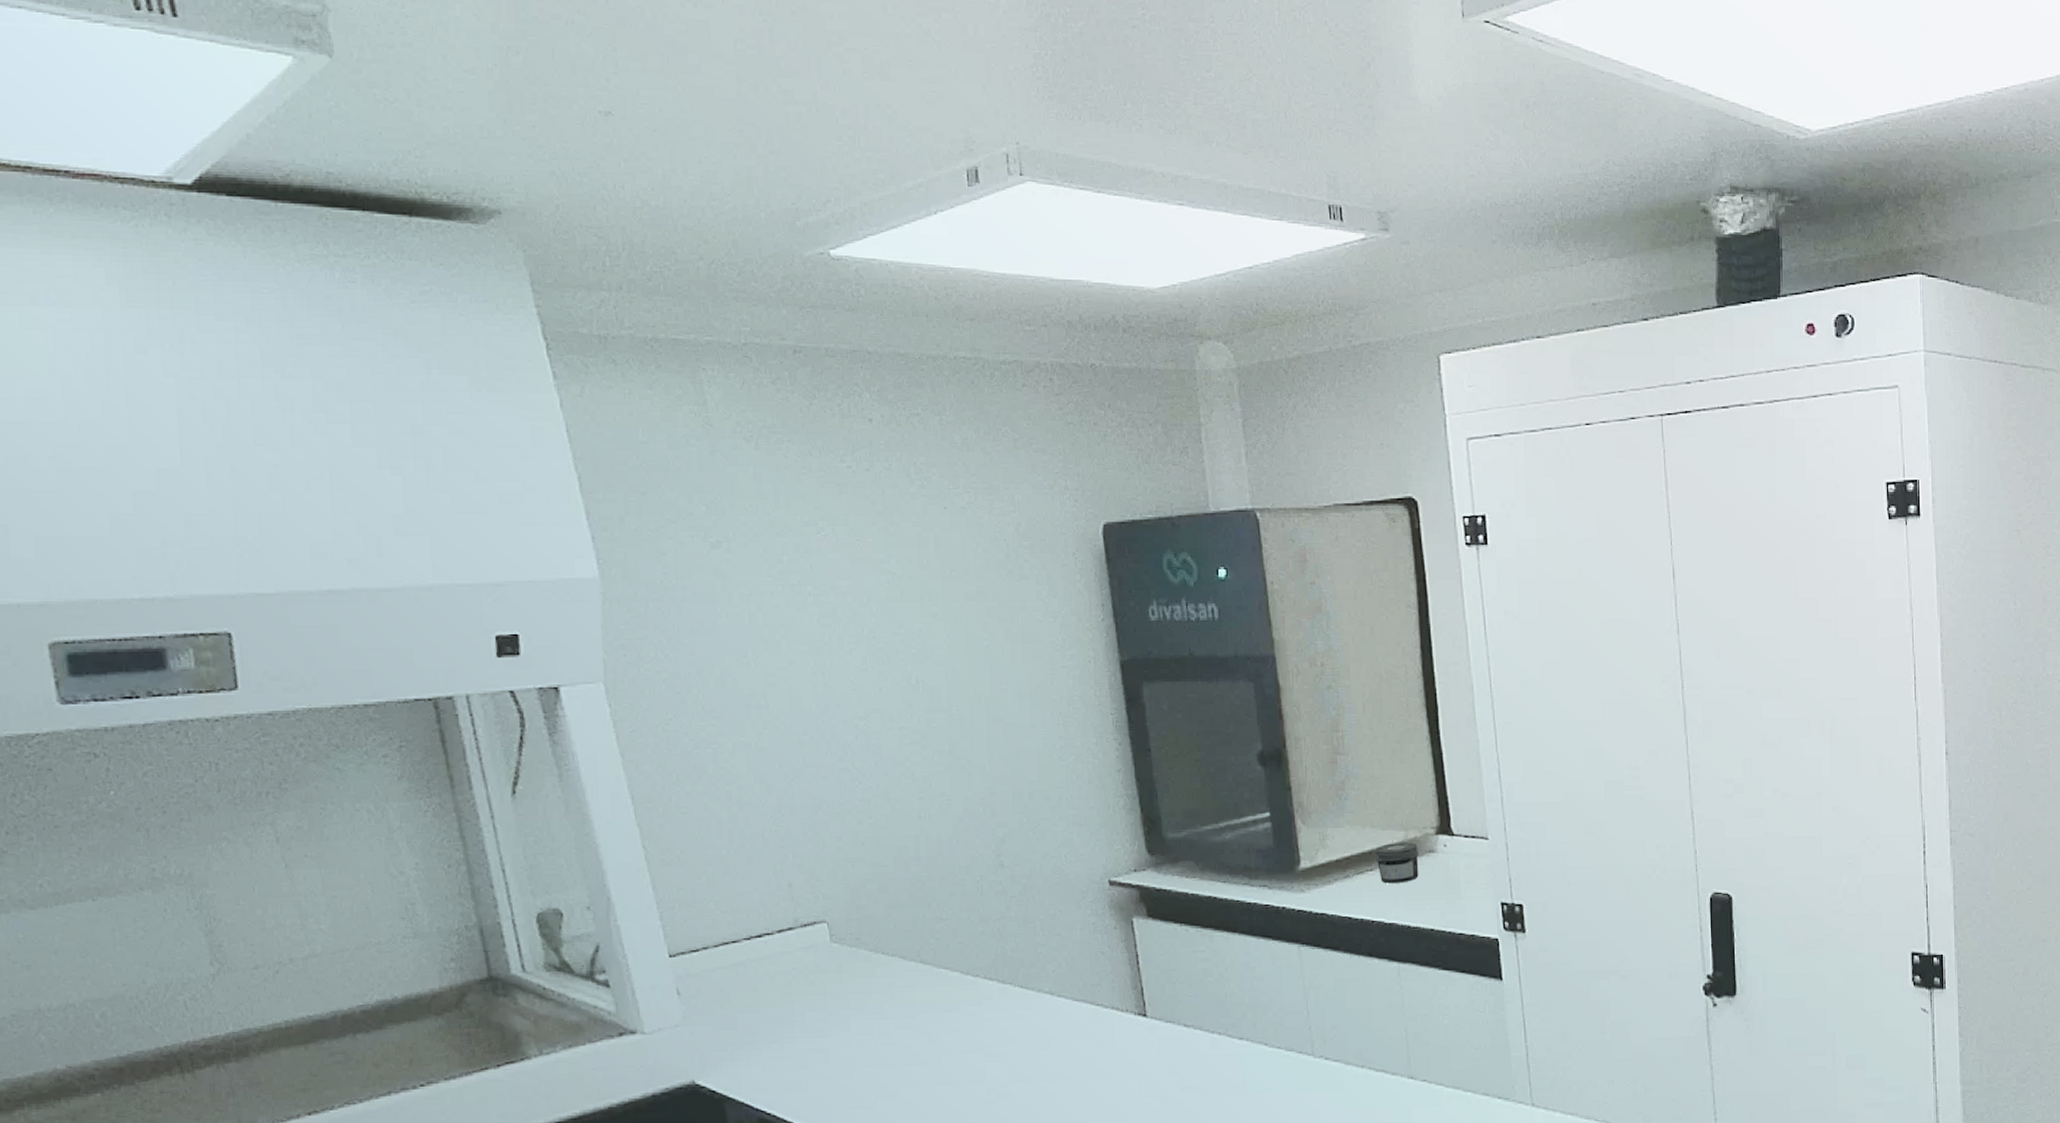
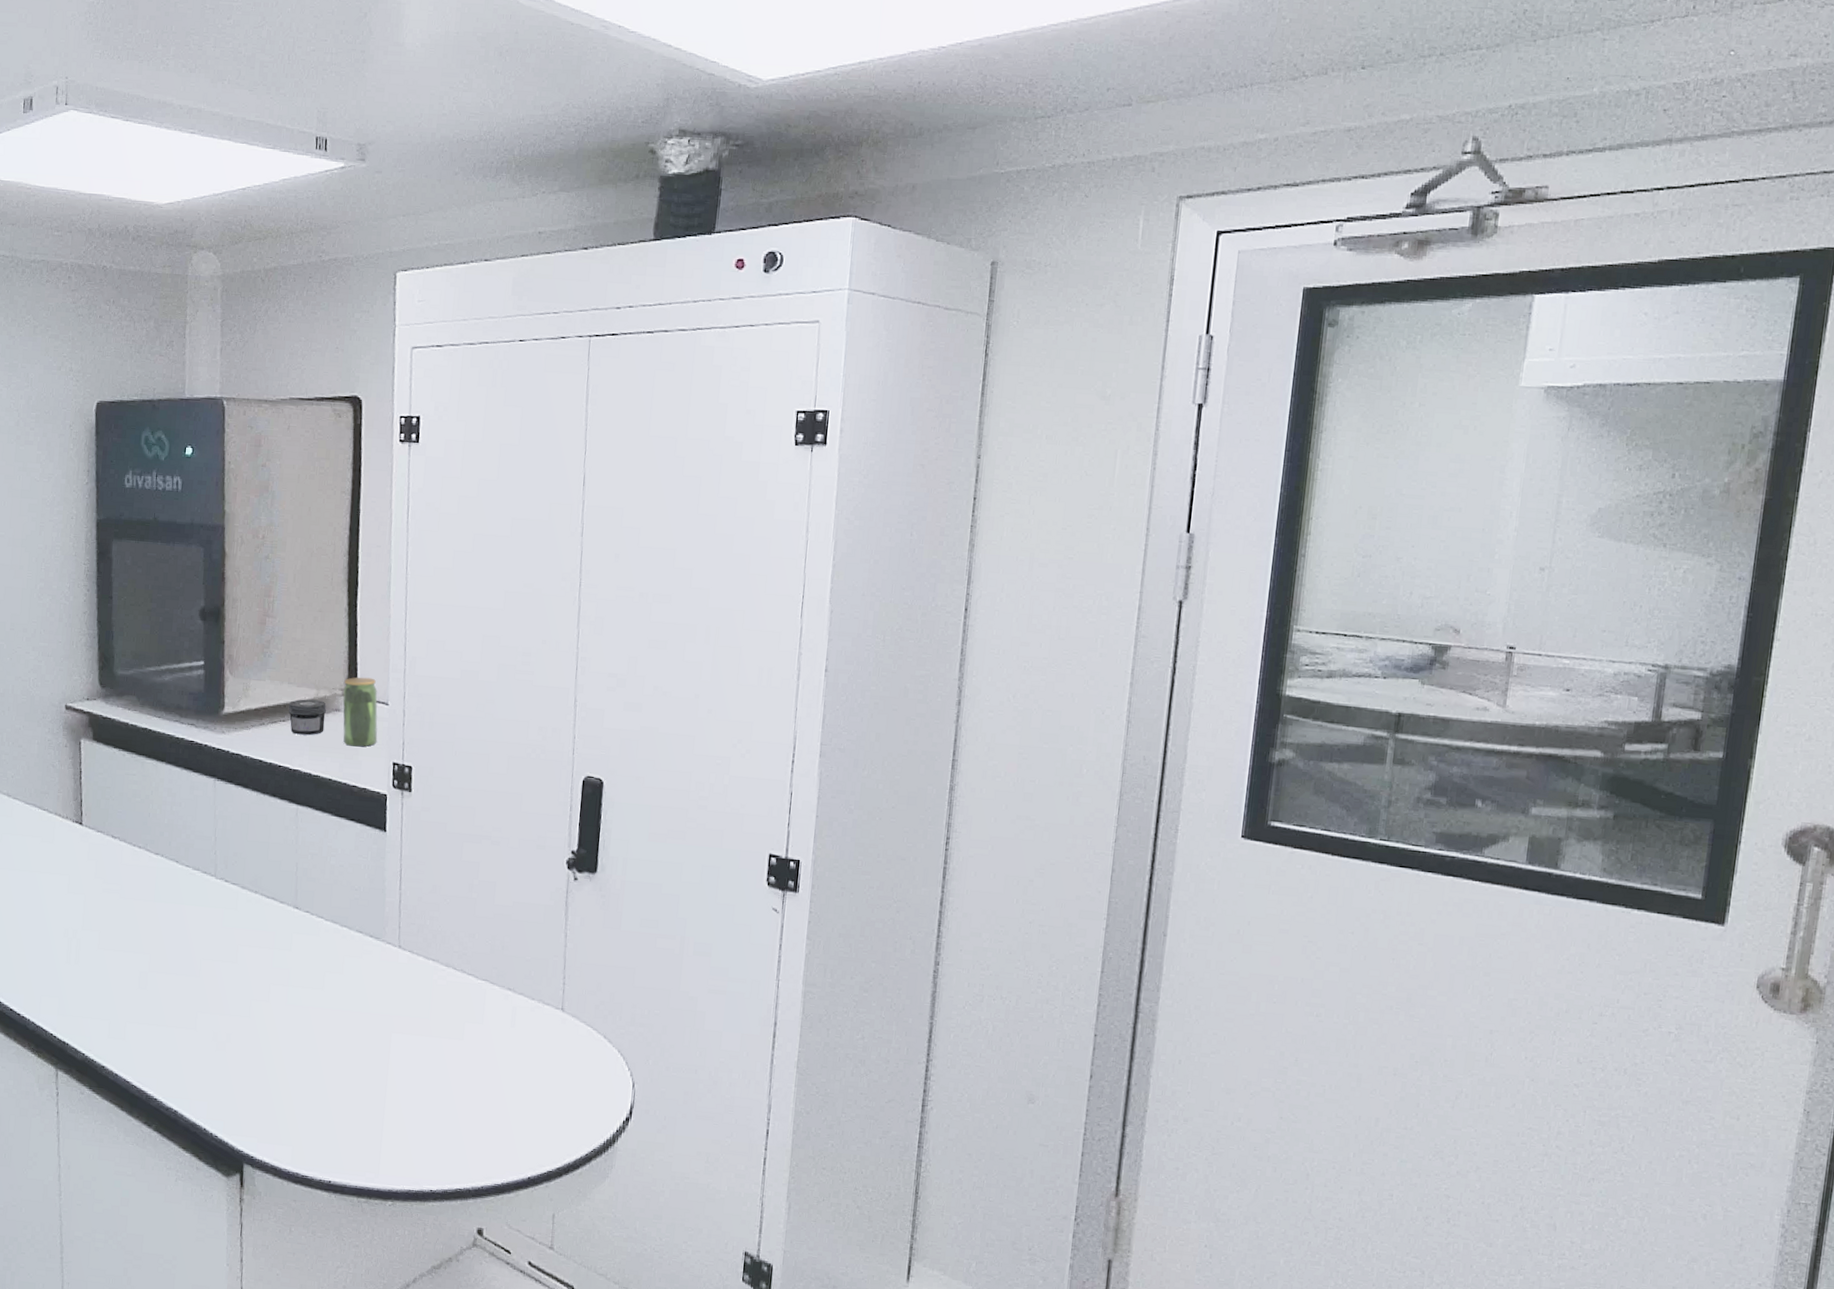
jar: none [1435,811,1481,890] -> present [343,677,378,747]

